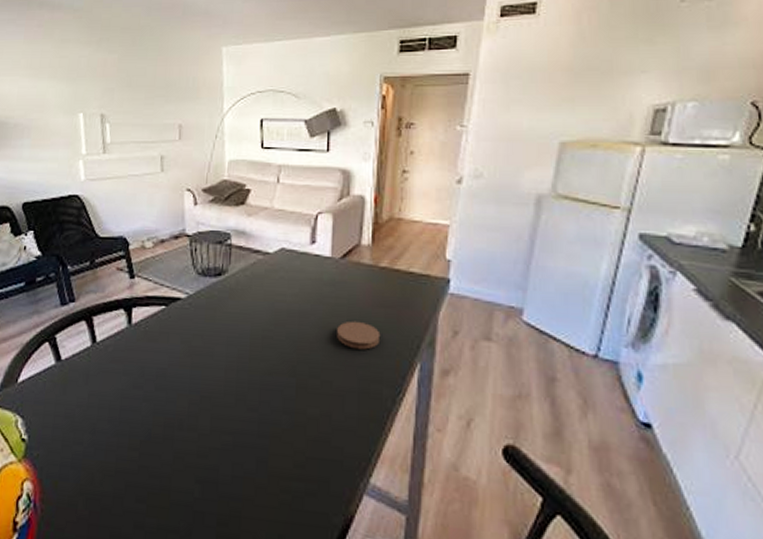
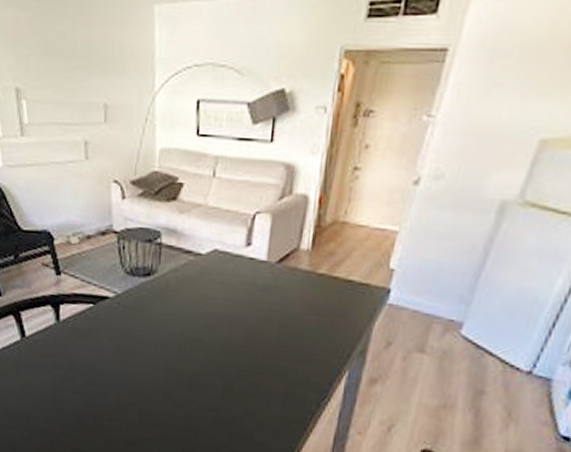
coaster: present [337,320,381,350] -> none [267,327,312,356]

